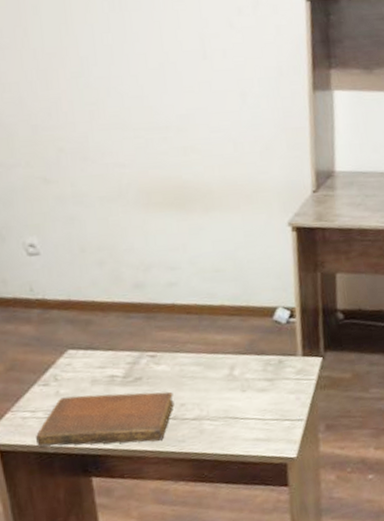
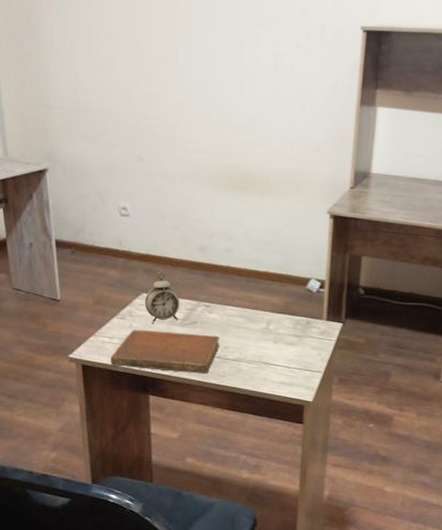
alarm clock: none [71,319,118,388] -> present [144,271,180,324]

